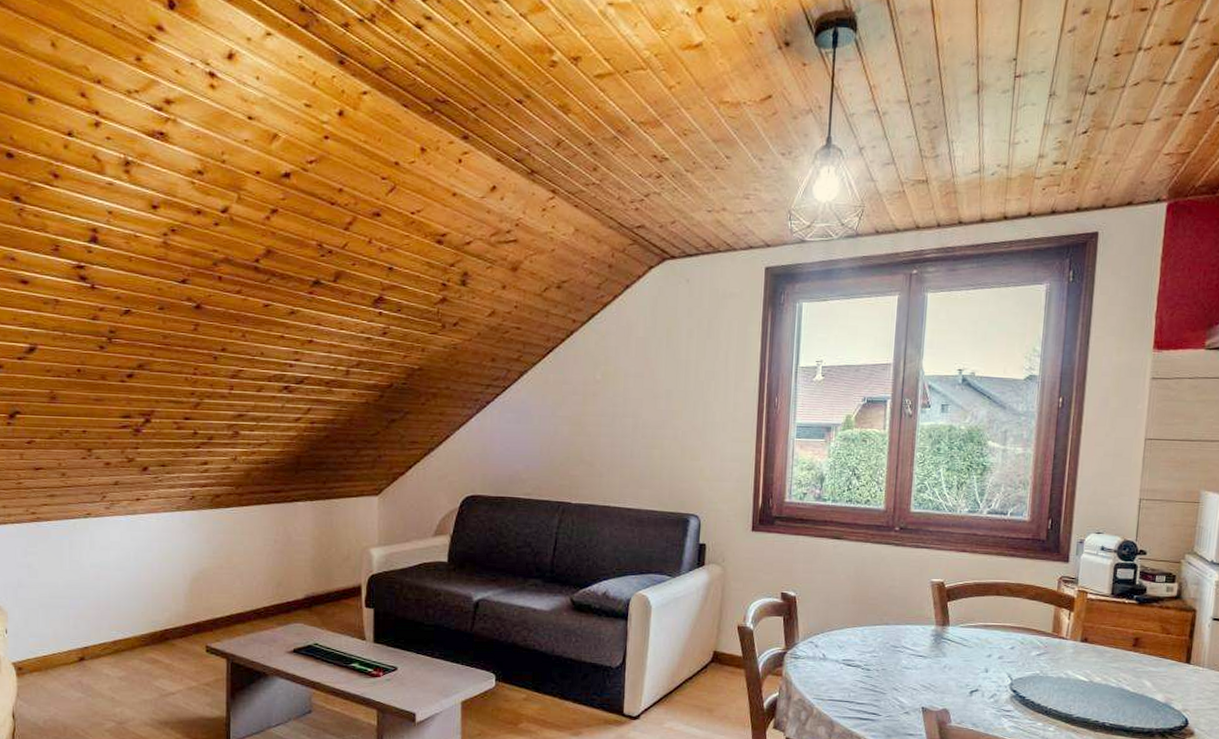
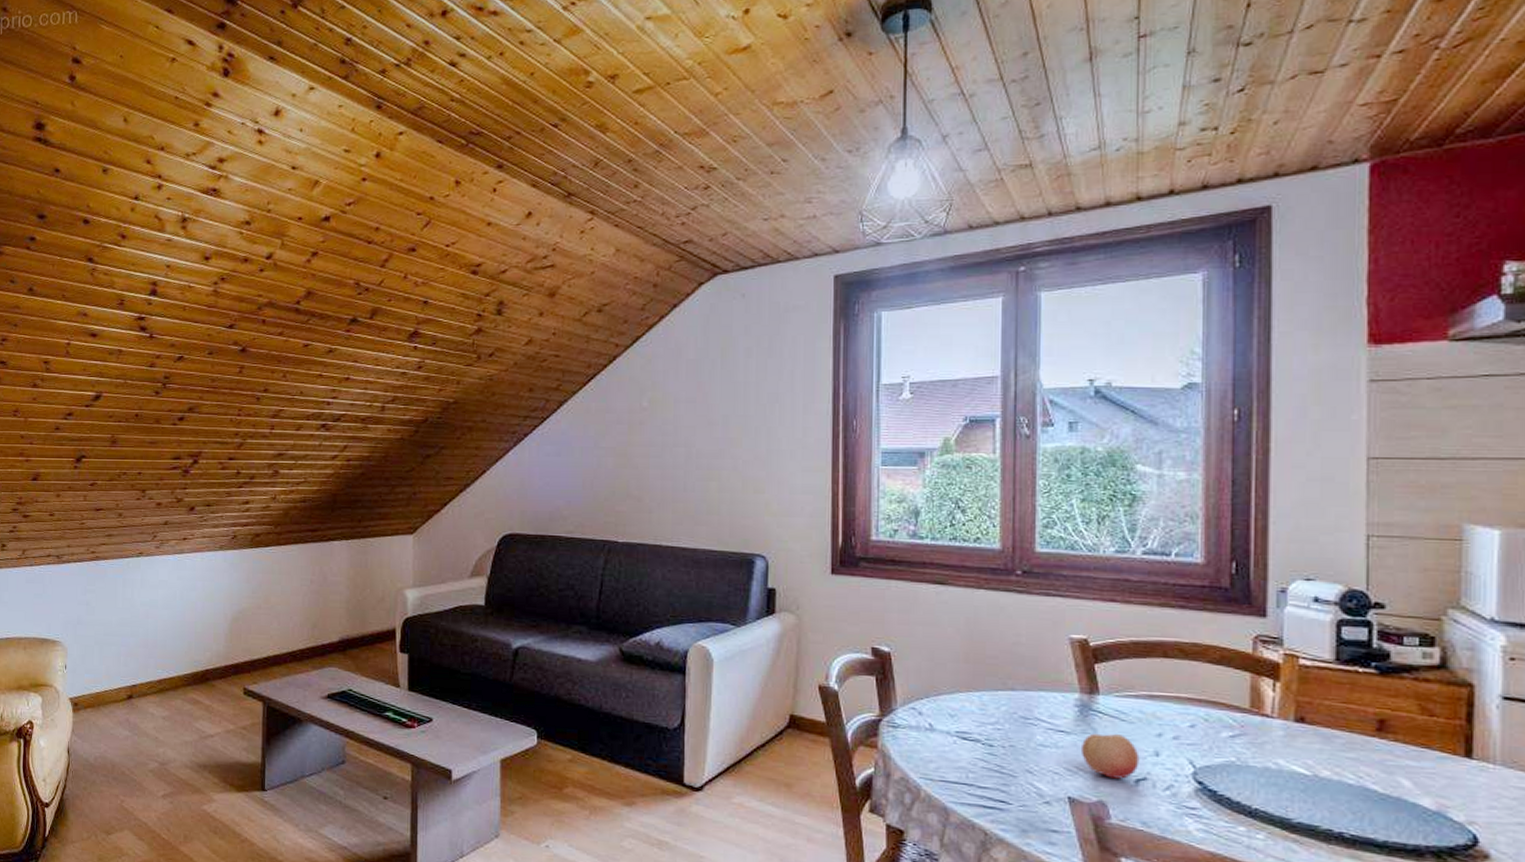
fruit: none [933,656,975,691] -> present [1080,733,1140,779]

